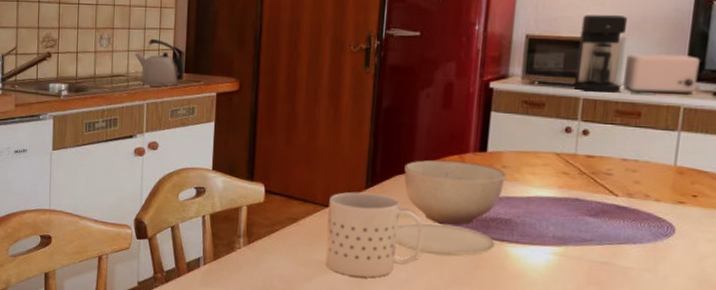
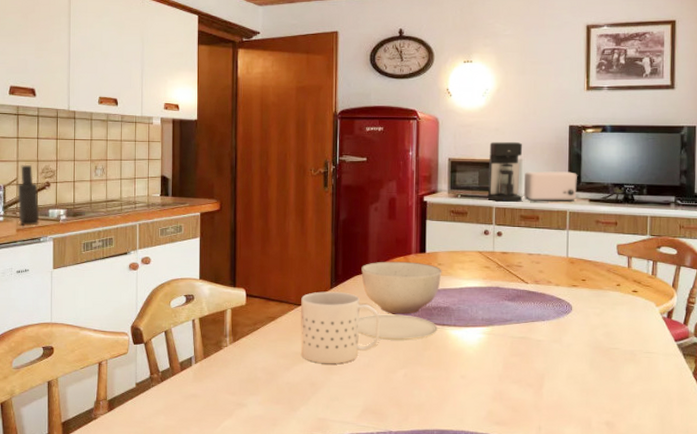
soap dispenser: none [16,31,40,101] -> present [17,164,40,226]
kettle: present [135,38,184,88] -> none [127,168,172,210]

